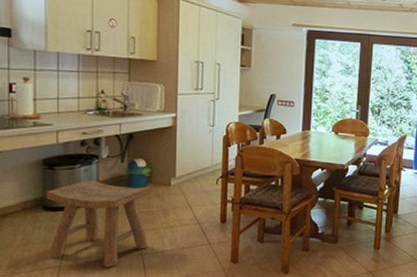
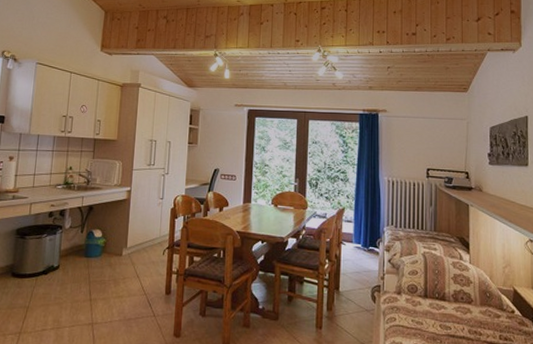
stool: present [46,179,152,268] -> none [11,248,106,337]

